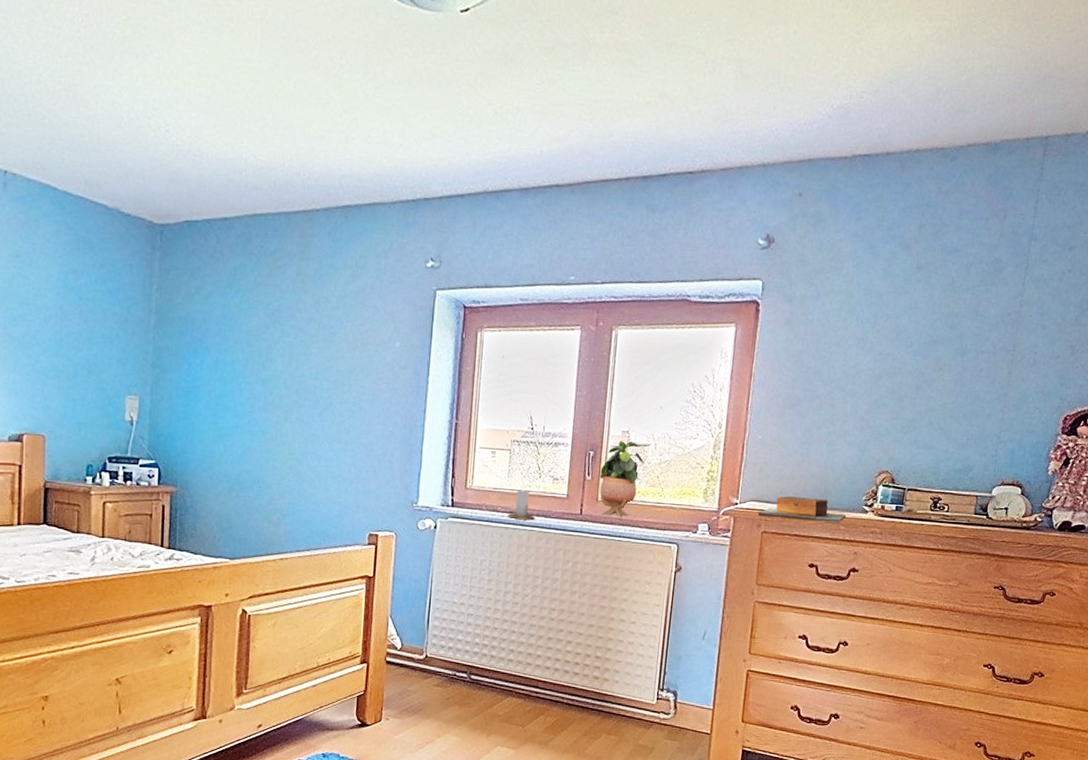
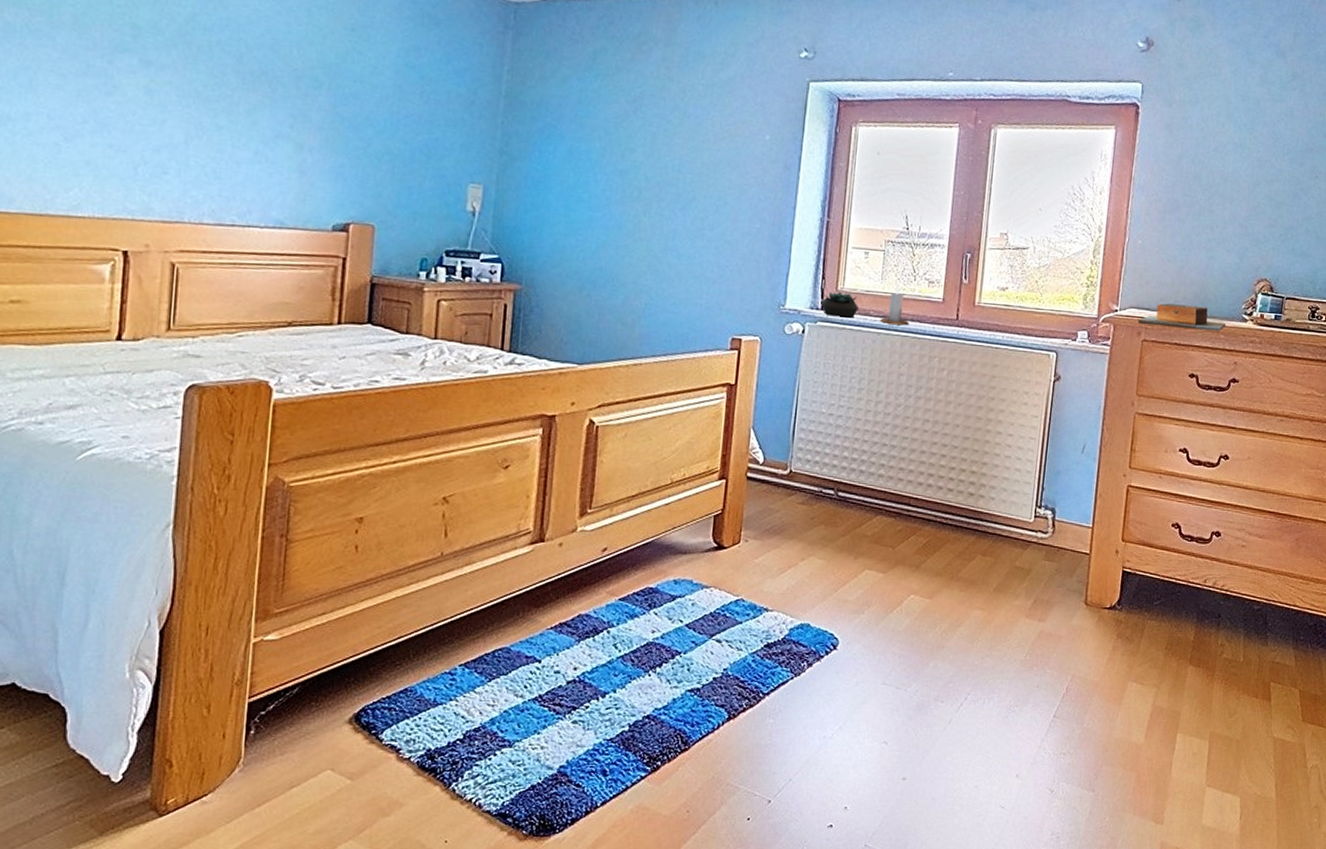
succulent plant: none [451,489,488,514] -> present [821,291,859,318]
potted plant: present [599,440,645,518] -> none [976,242,1023,324]

